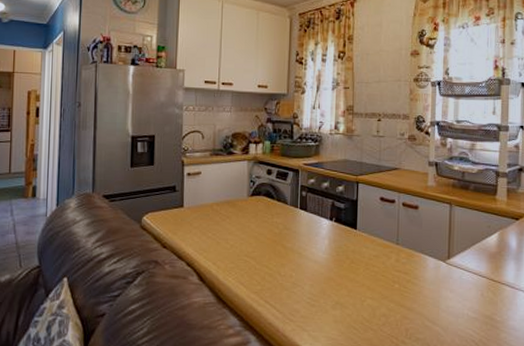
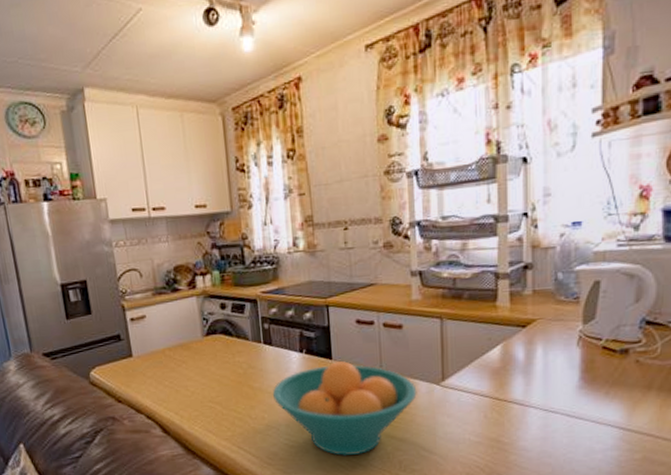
fruit bowl: none [301,231,426,320] -> present [272,361,417,456]

